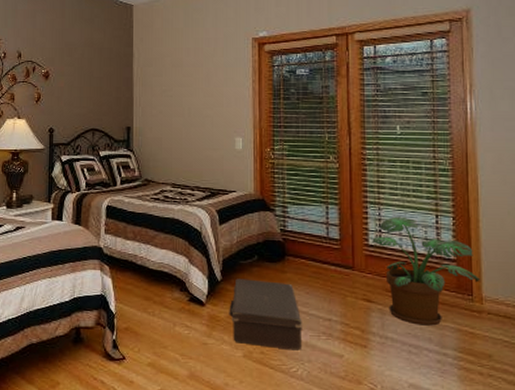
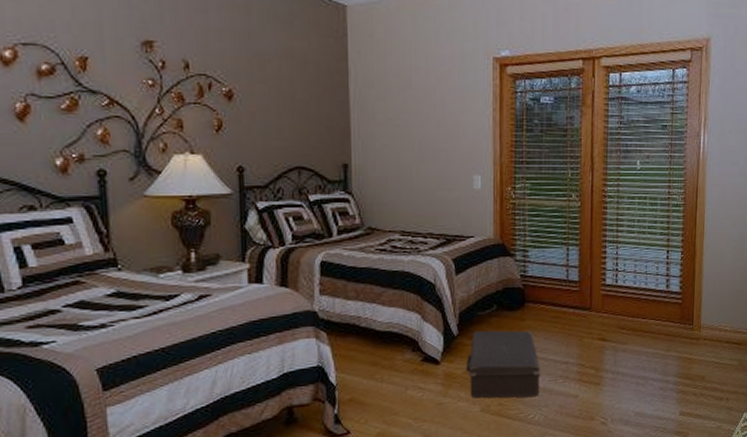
potted plant: present [372,216,481,326] -> none [609,254,701,358]

